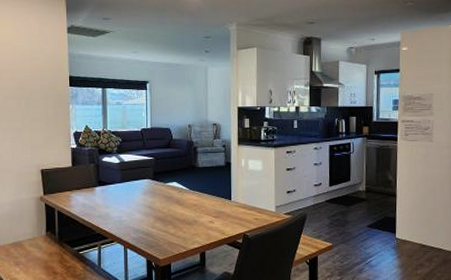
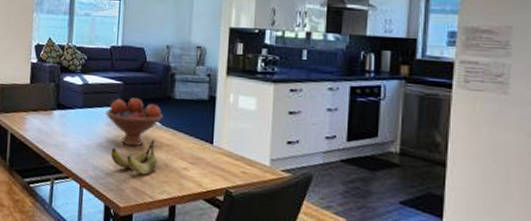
fruit bowl: none [141,170,190,210] -> present [105,98,164,147]
banana: none [149,201,188,231] -> present [111,139,157,175]

